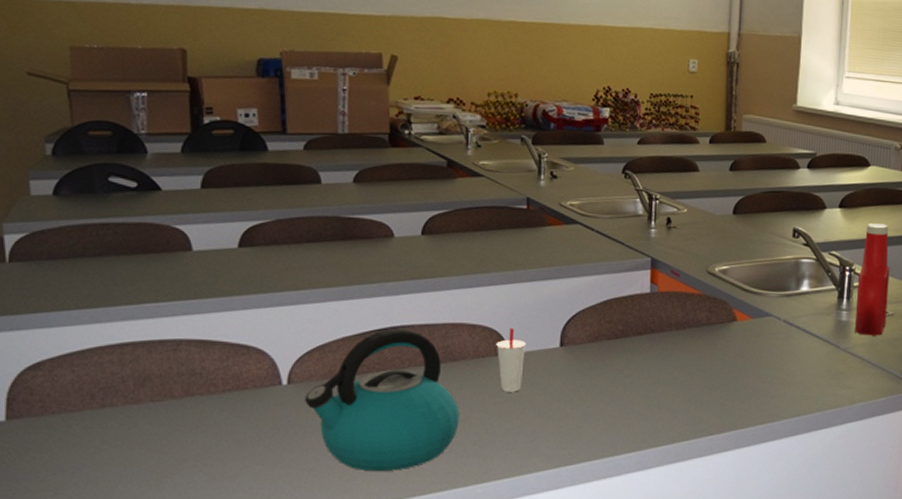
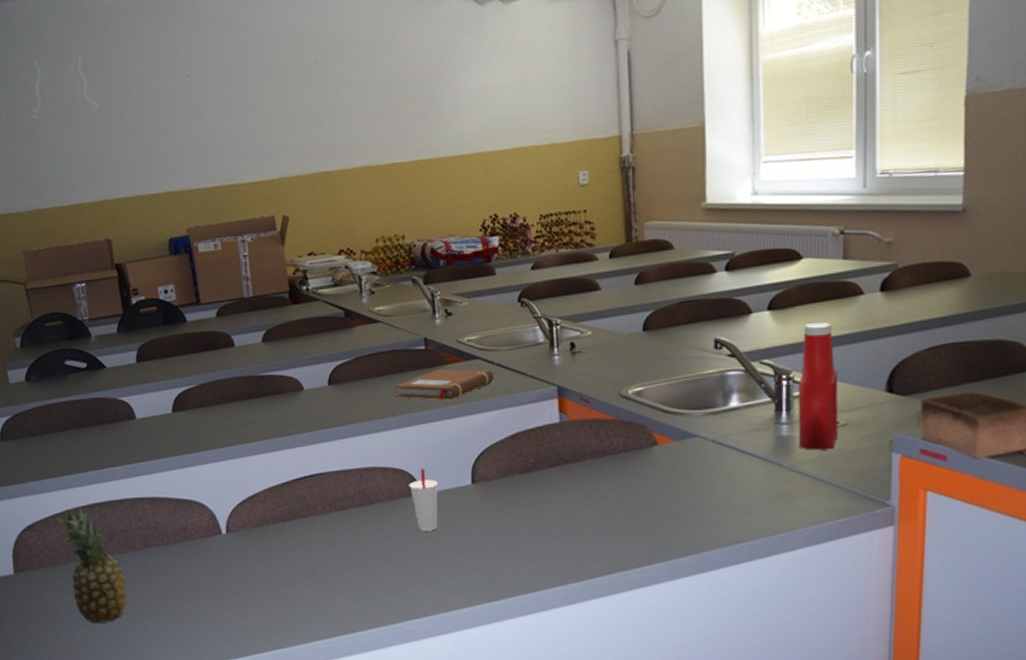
fruit: none [74,345,157,482] -> present [57,507,127,623]
kettle: present [305,328,460,472] -> none [243,476,382,611]
notebook: none [492,230,592,262] -> present [396,369,494,400]

